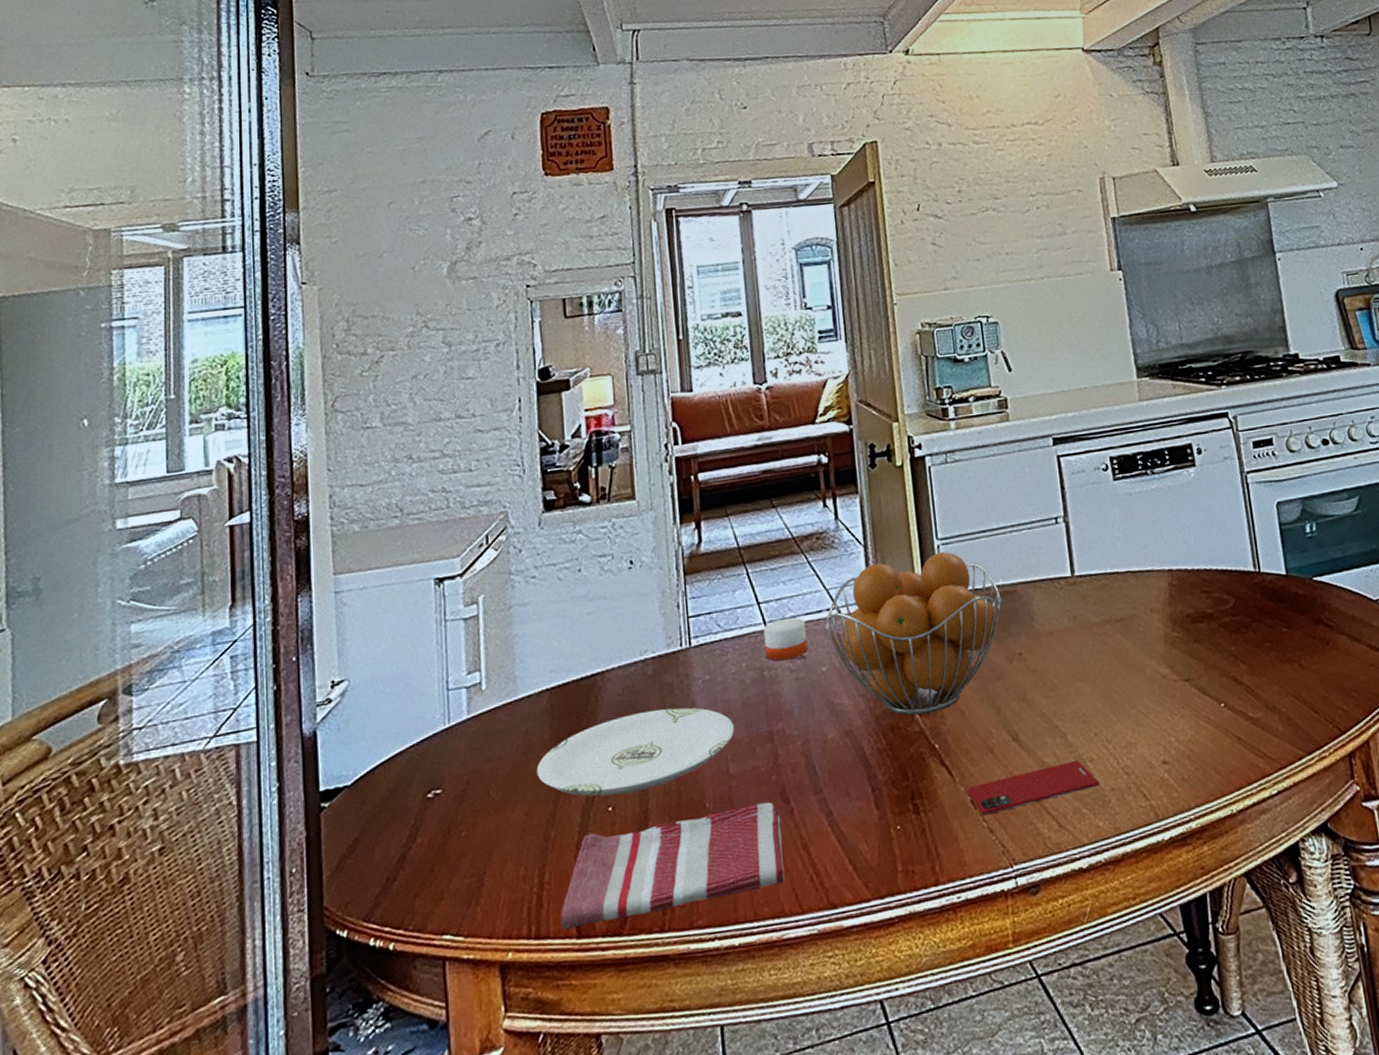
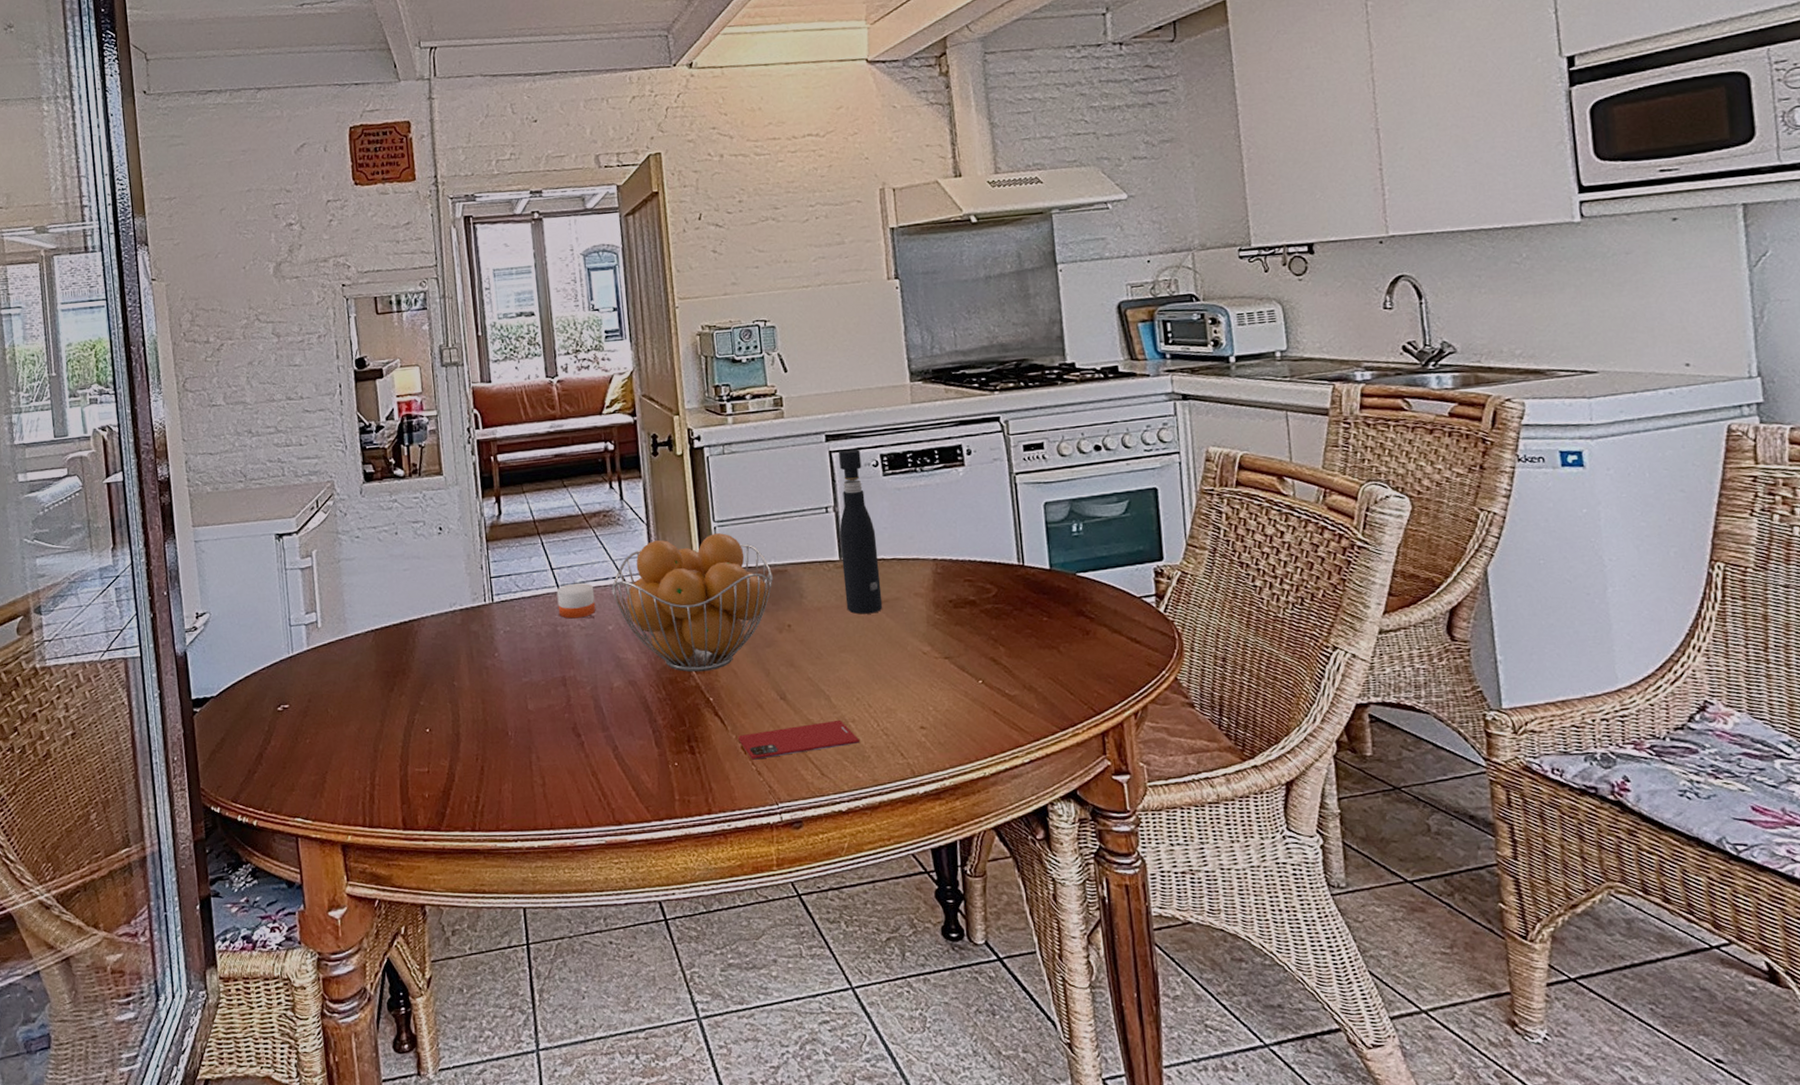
plate: present [536,707,734,797] -> none [365,652,532,720]
dish towel: present [560,801,785,930] -> none [388,734,577,822]
pepper grinder: none [1067,452,1119,637] -> present [839,449,883,614]

